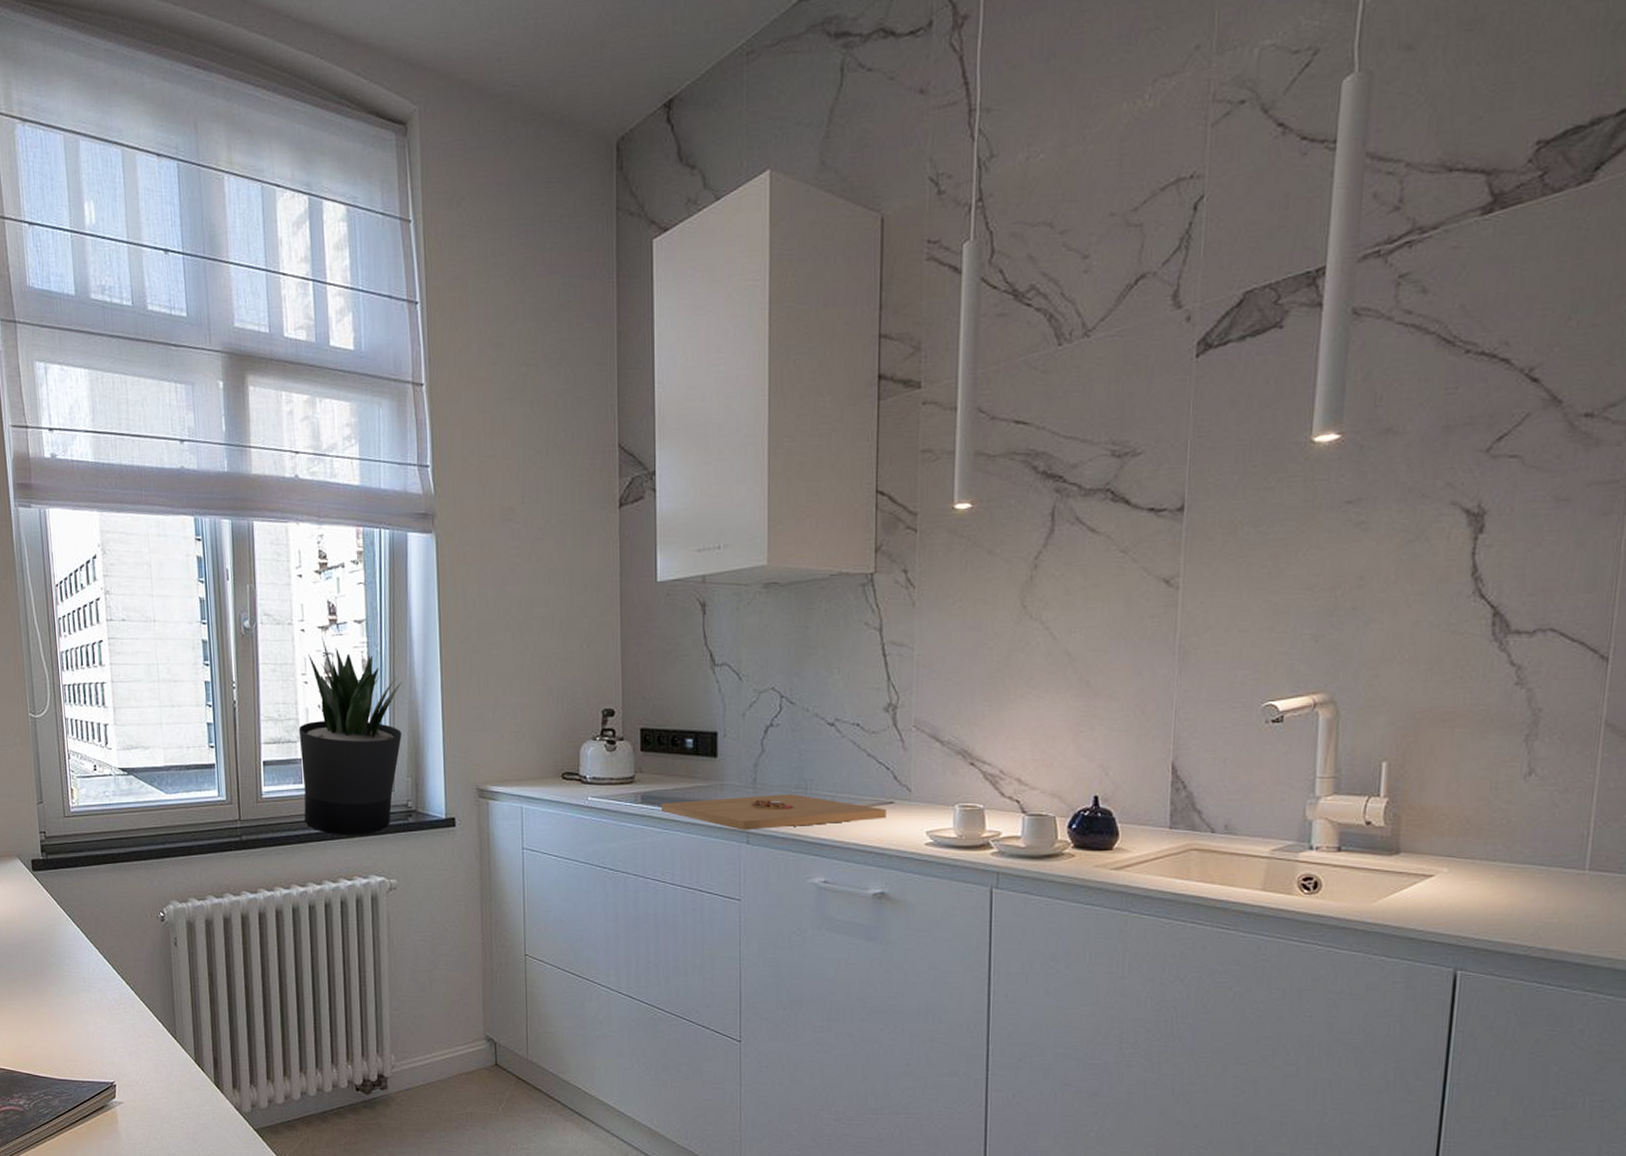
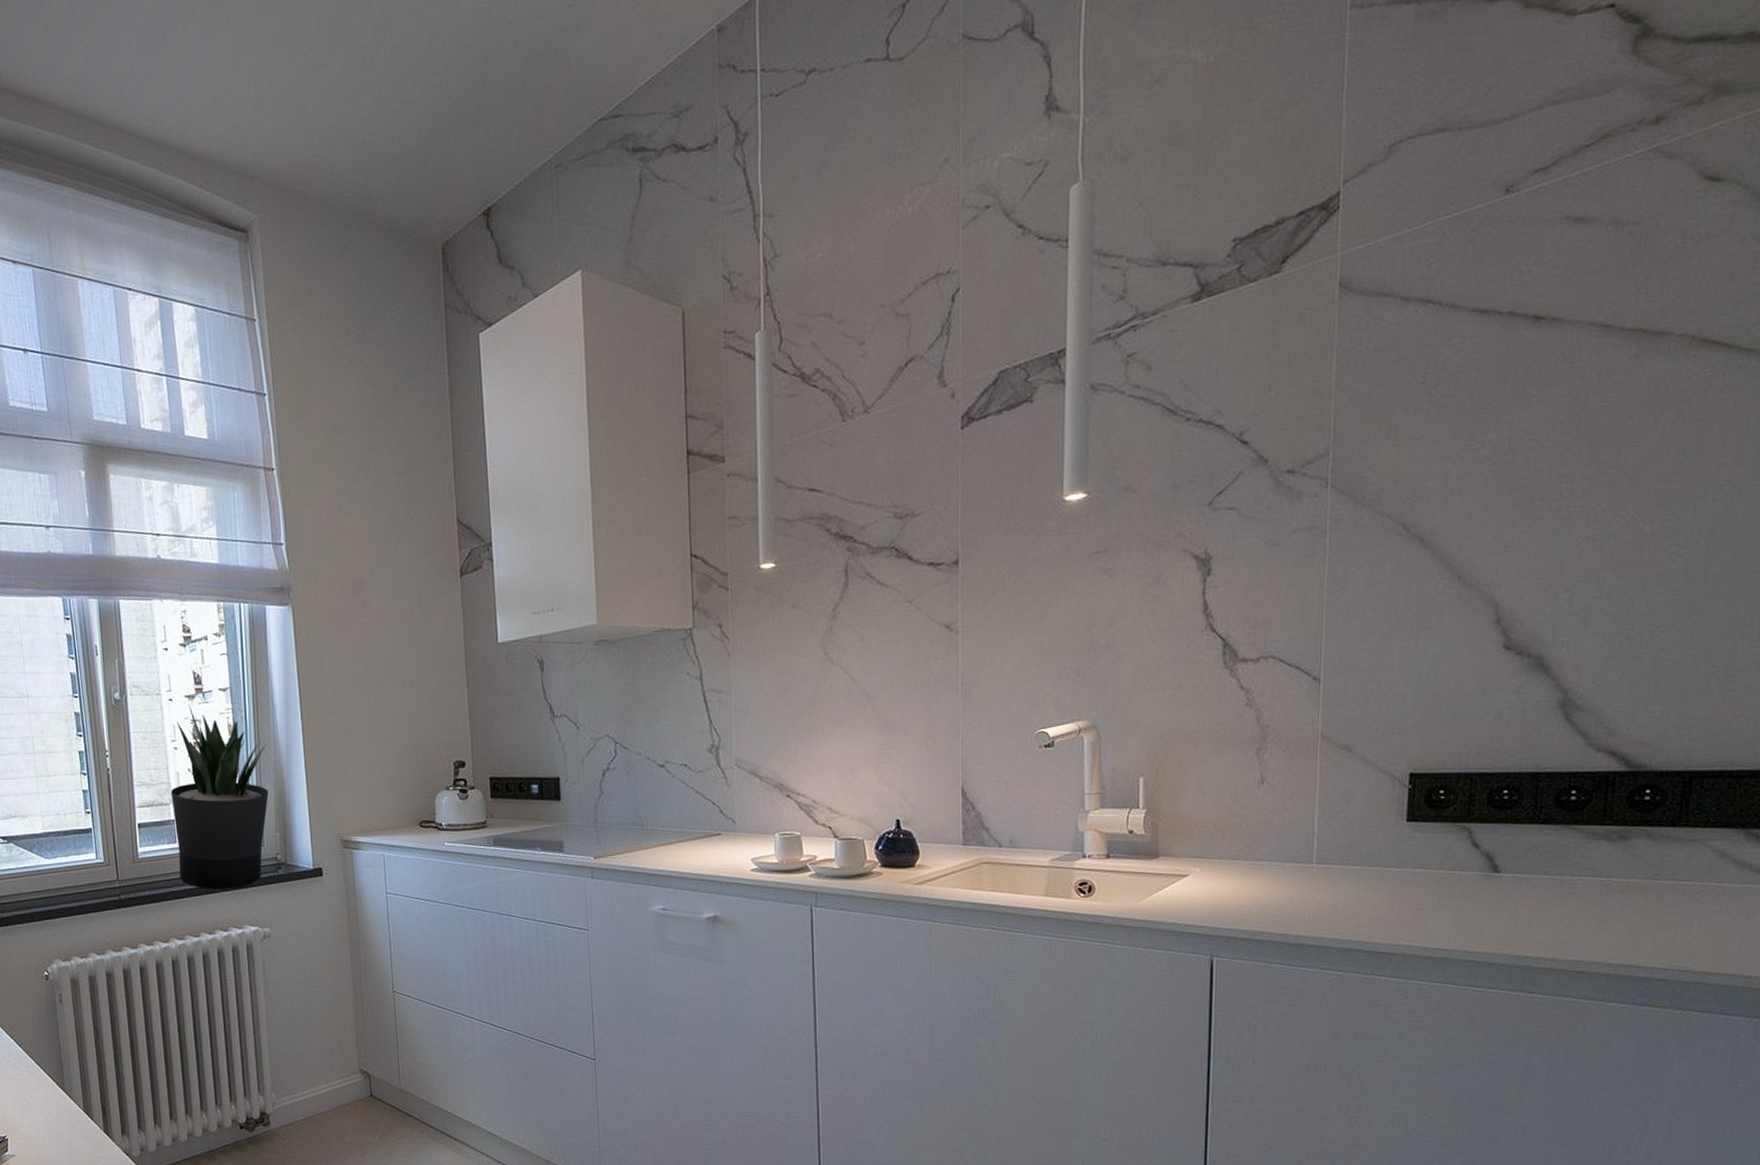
platter: present [662,794,886,830] -> none [512,831,715,866]

